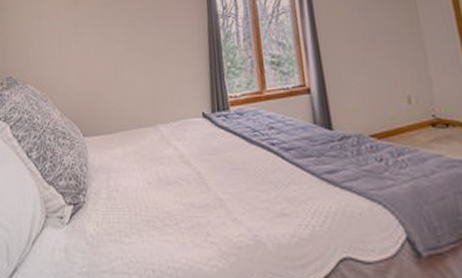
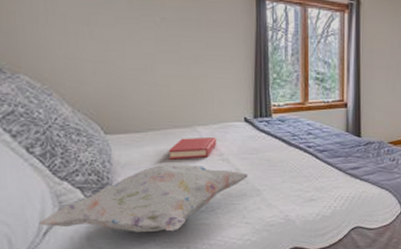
decorative pillow: none [29,167,210,249] -> present [38,164,249,232]
hardback book: none [134,136,178,163] -> present [168,138,217,160]

